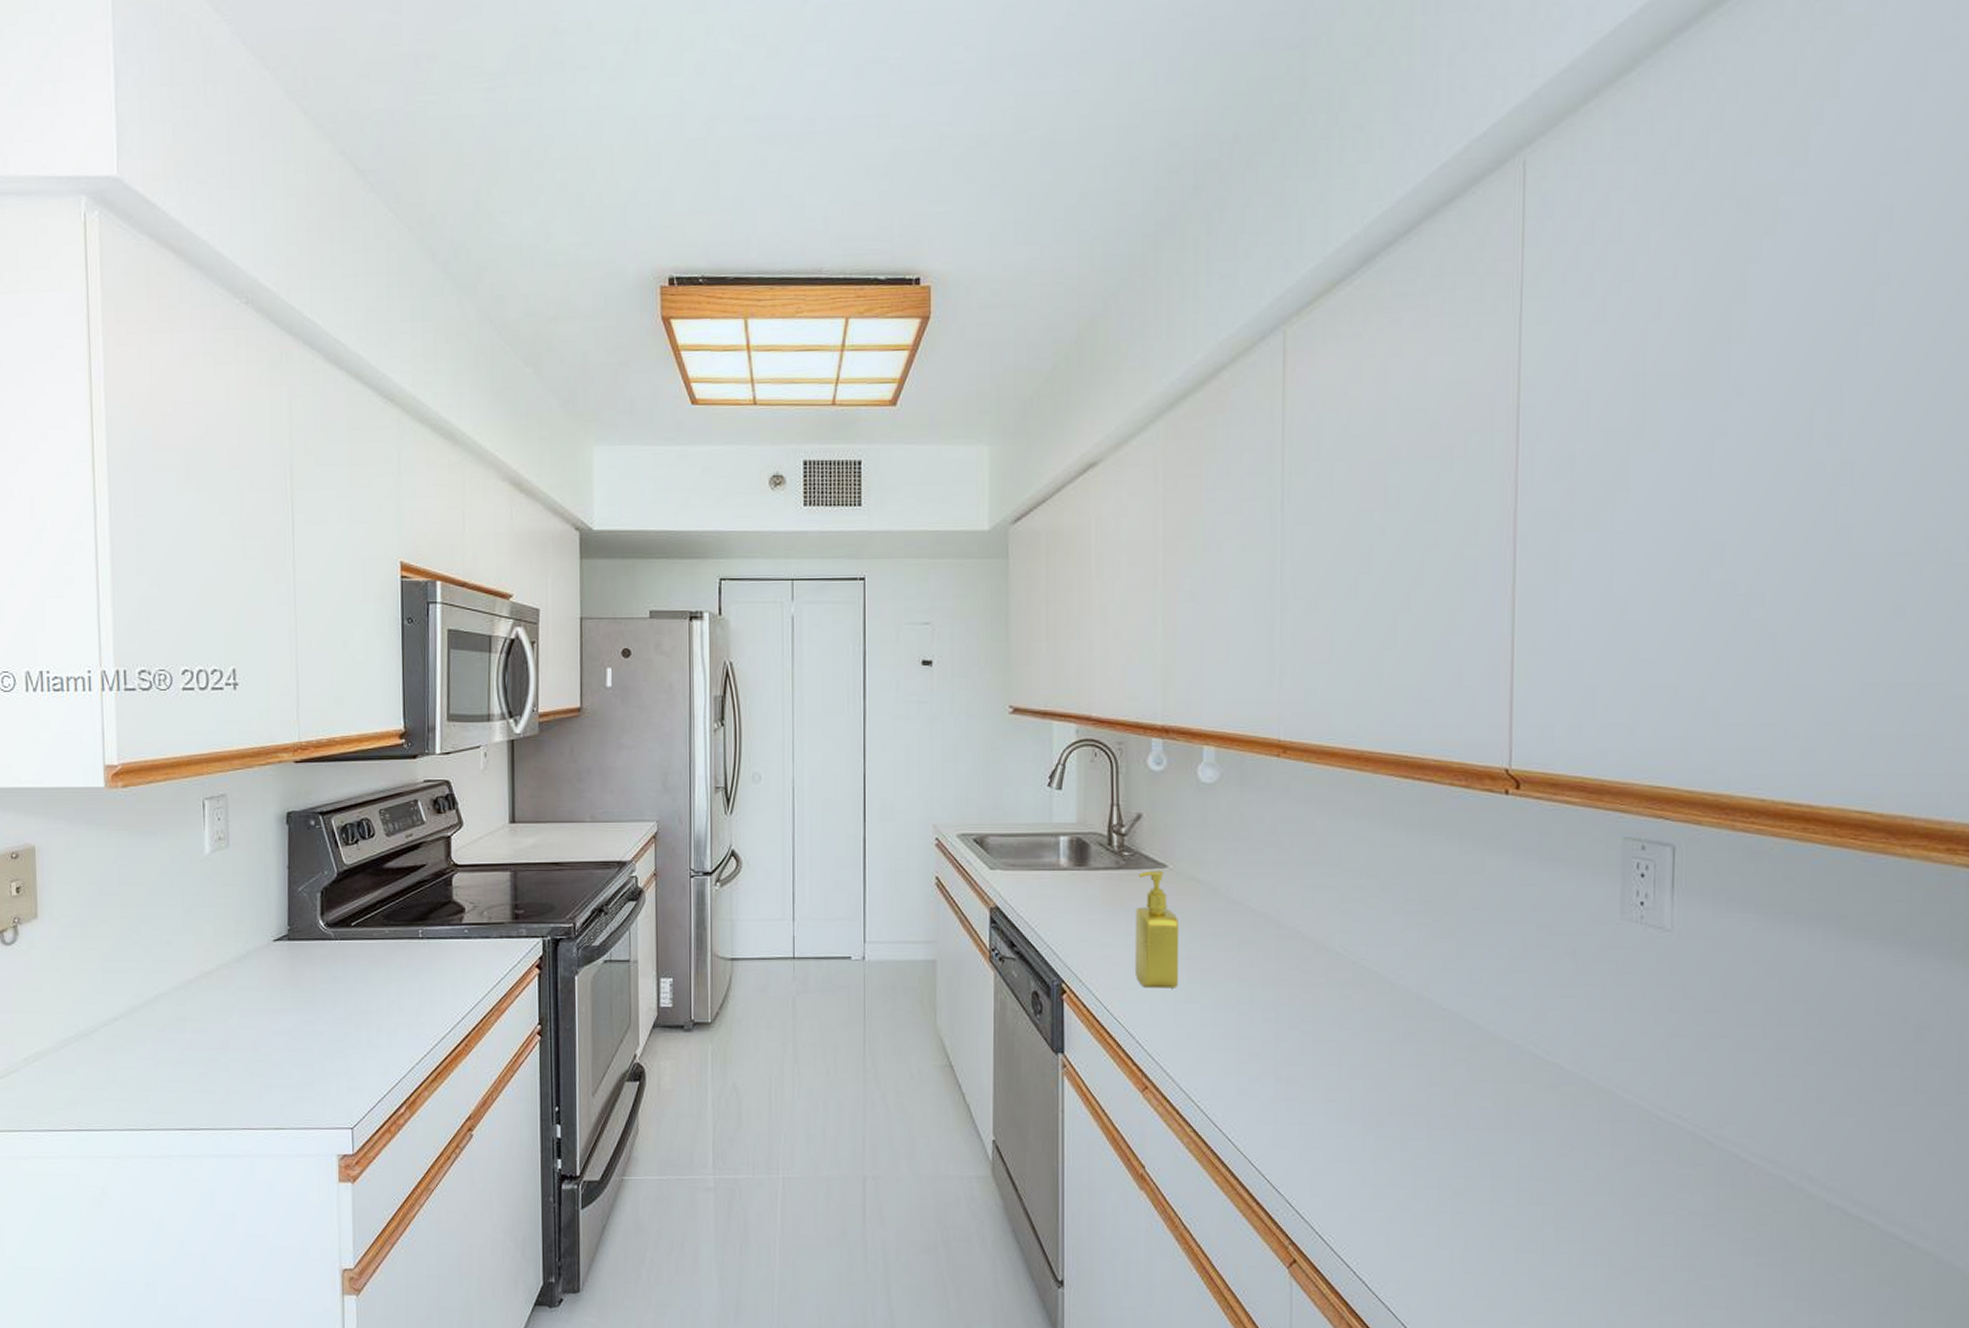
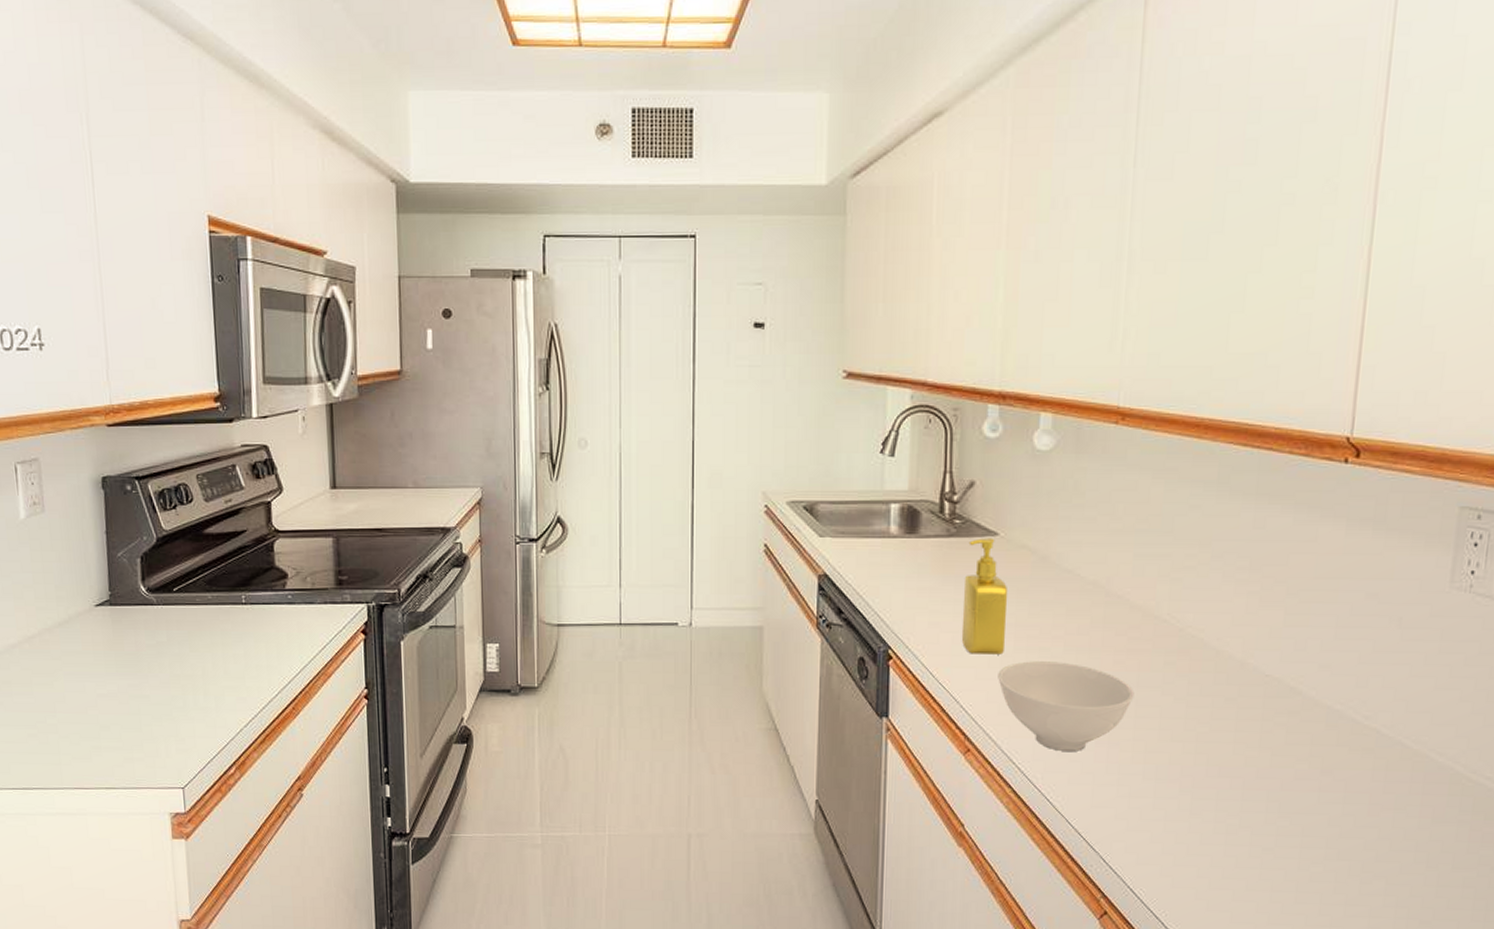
bowl: none [1173,995,1311,1090] -> present [998,661,1135,753]

